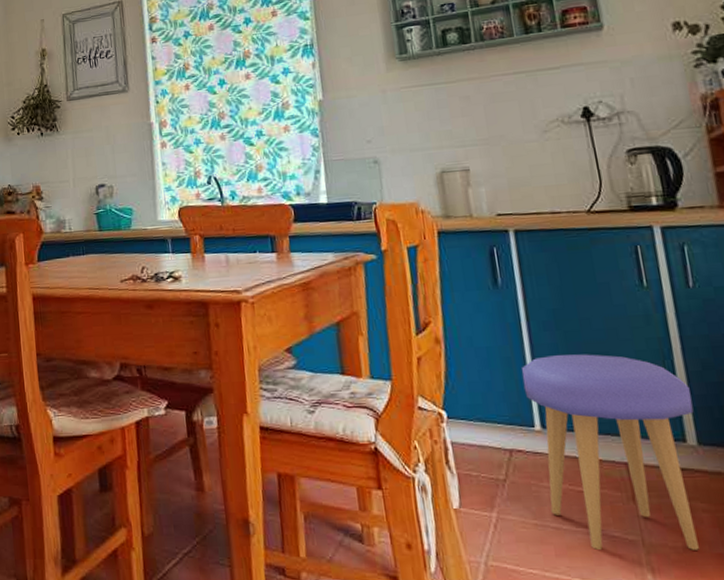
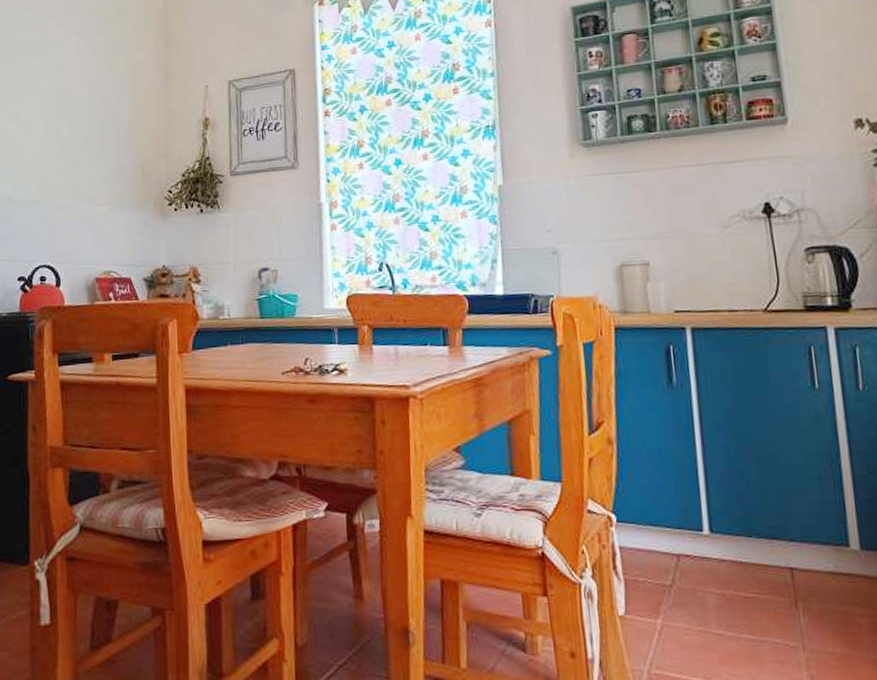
stool: present [522,354,699,550] -> none [692,456,858,656]

